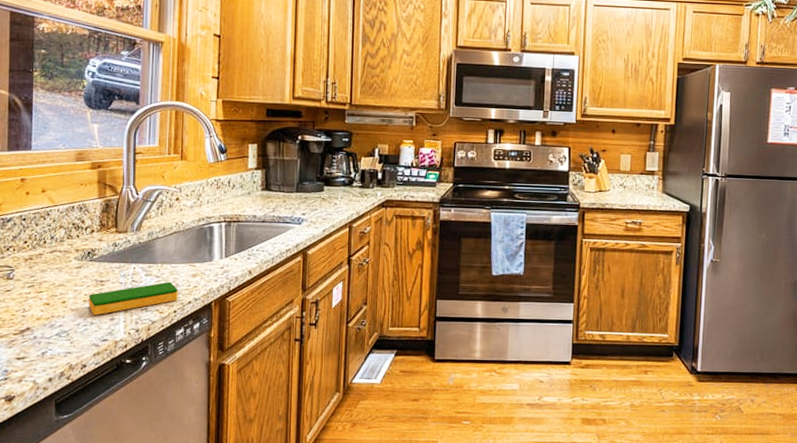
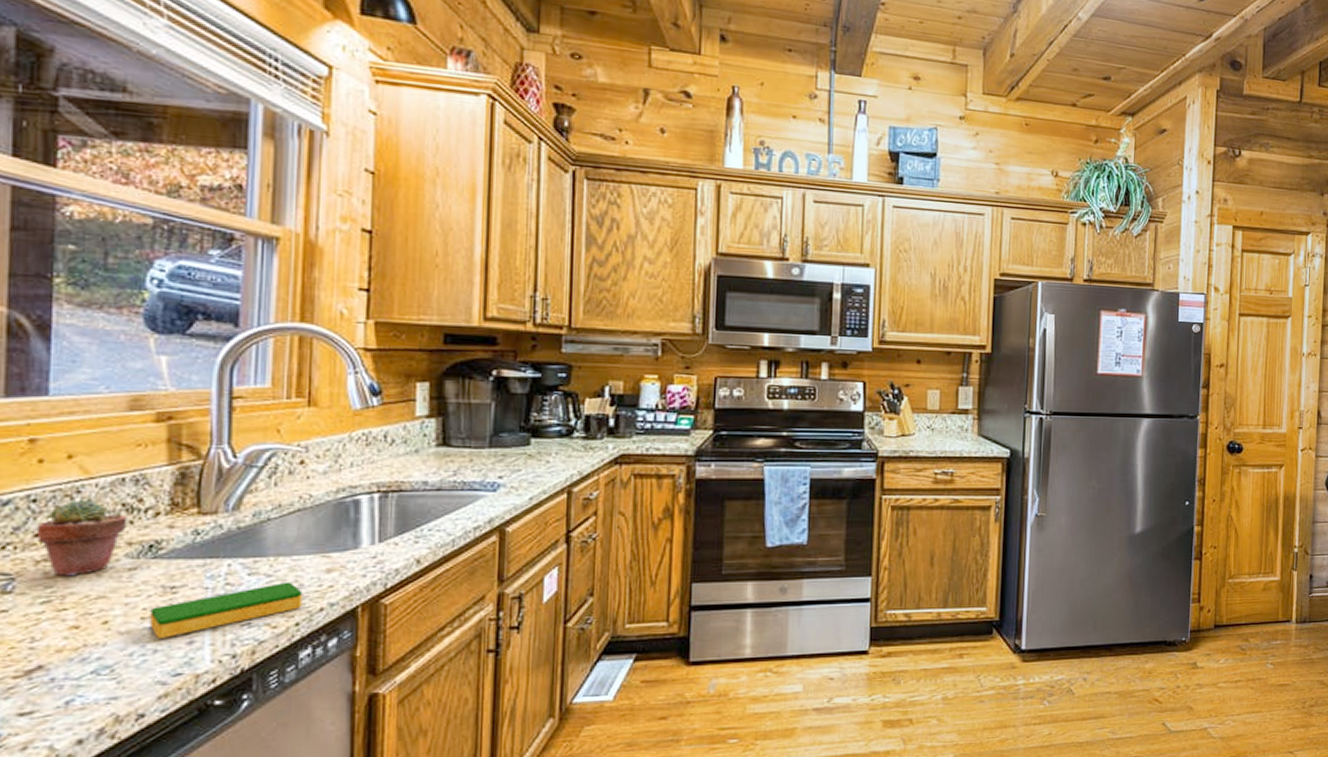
potted succulent: none [25,219,75,271] -> present [36,499,127,577]

